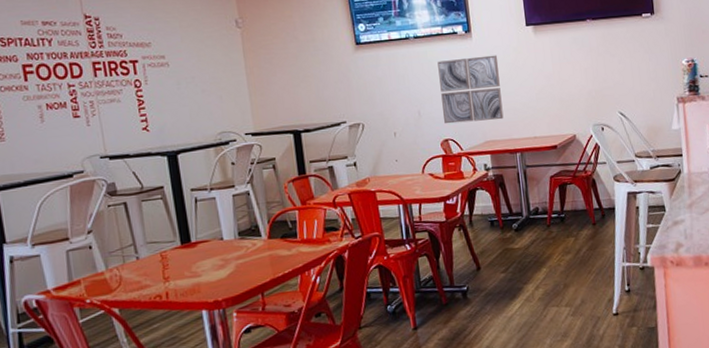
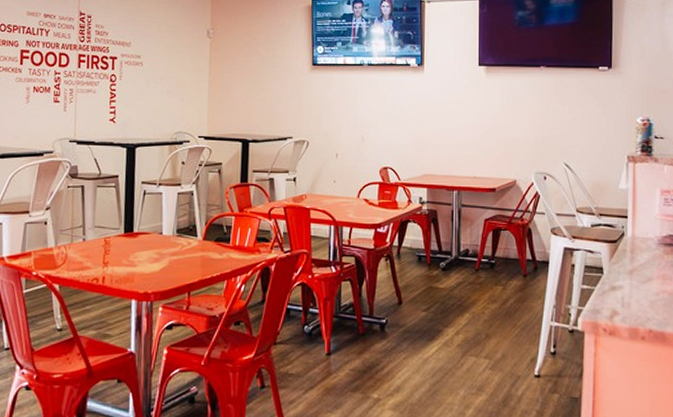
wall art: present [437,55,504,124] -> none [386,90,447,155]

